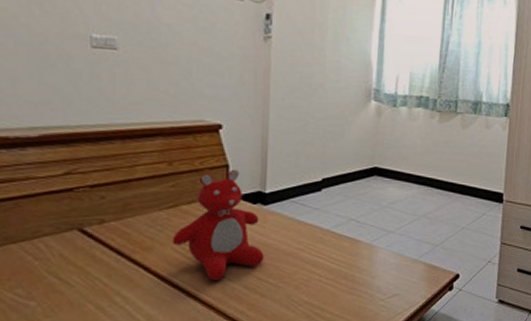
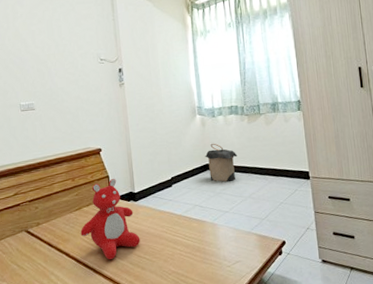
laundry hamper: none [373,141,418,195] -> present [205,143,238,183]

